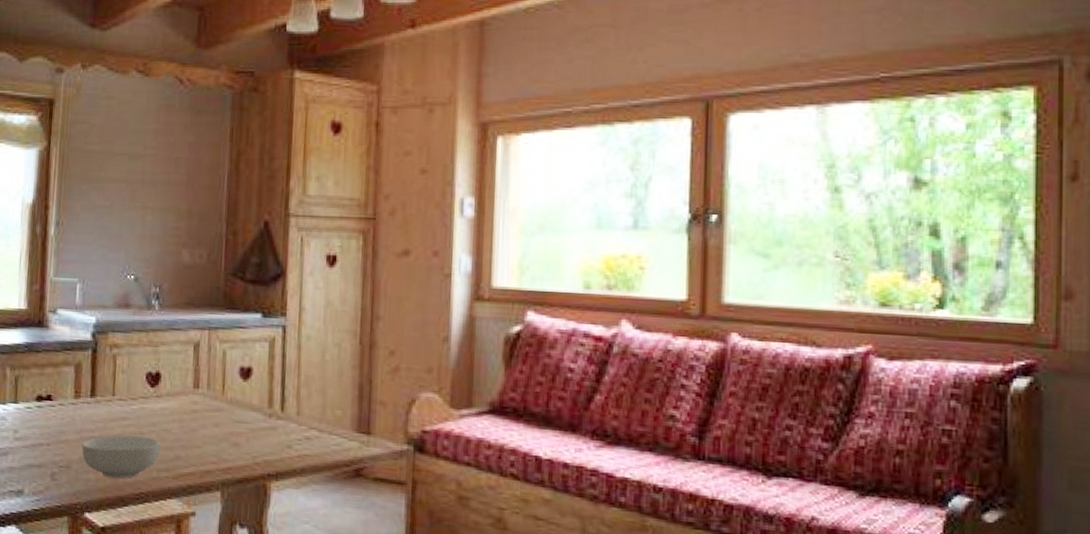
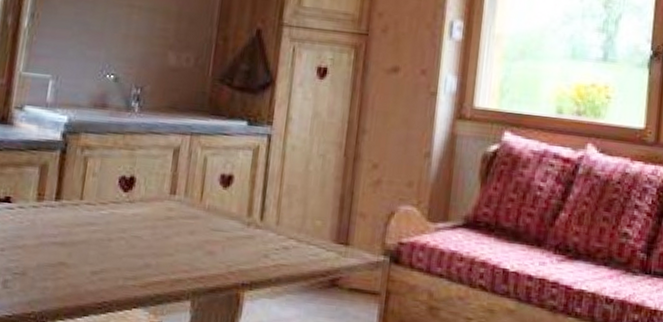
cereal bowl: present [82,435,161,479] -> none [40,241,130,287]

